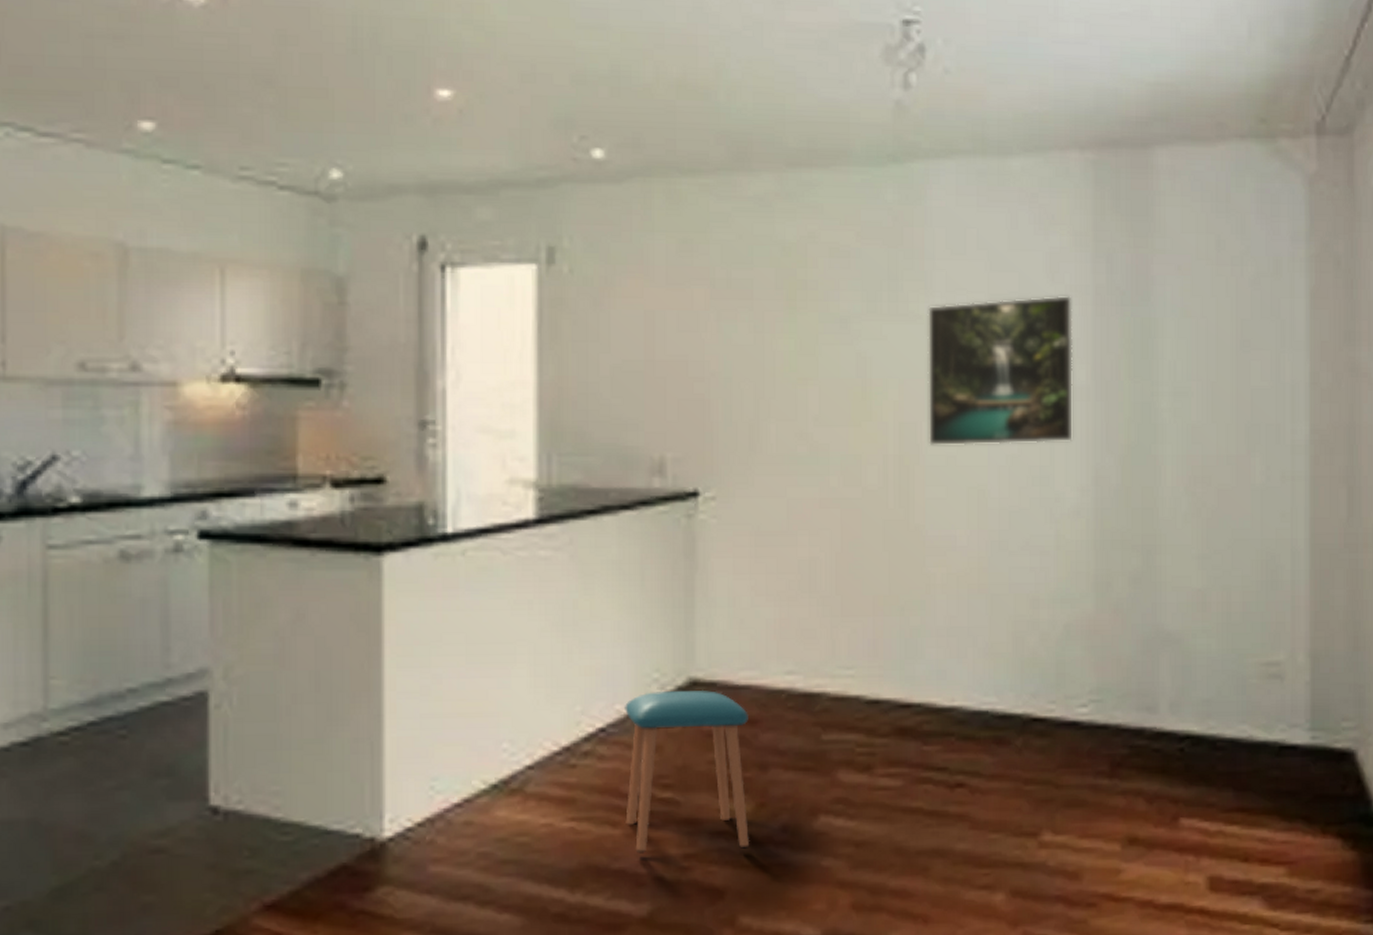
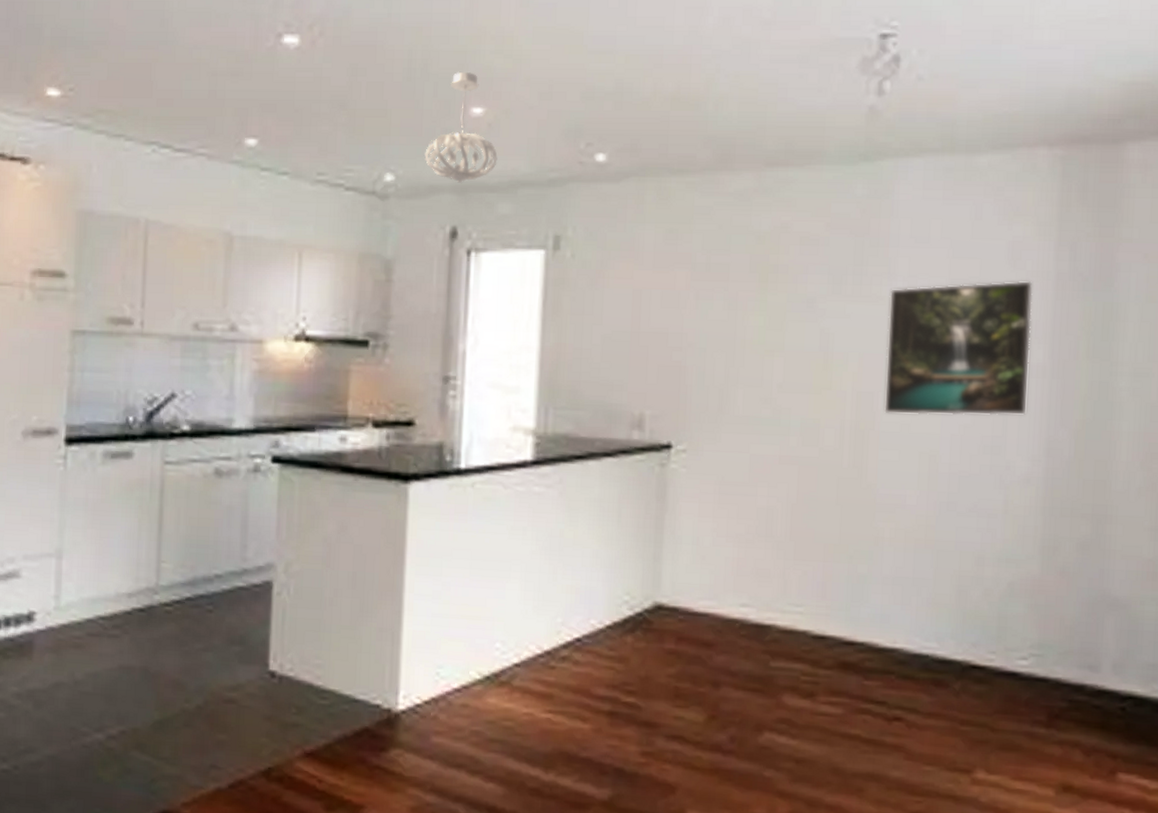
pendant light: none [380,44,473,182] -> present [424,71,498,183]
stool: present [625,689,750,854] -> none [594,611,705,753]

